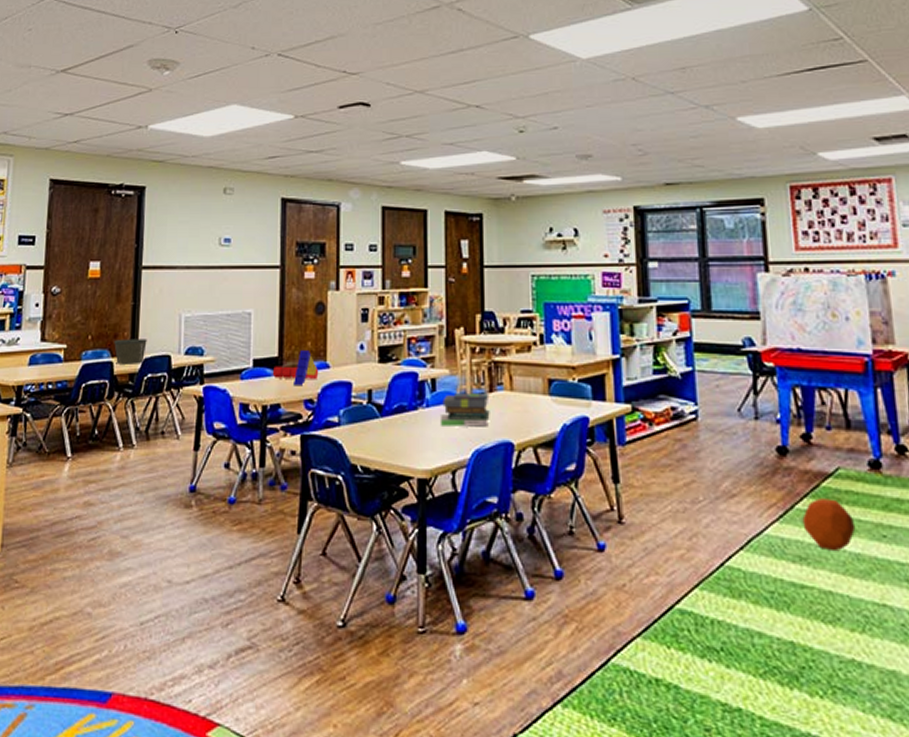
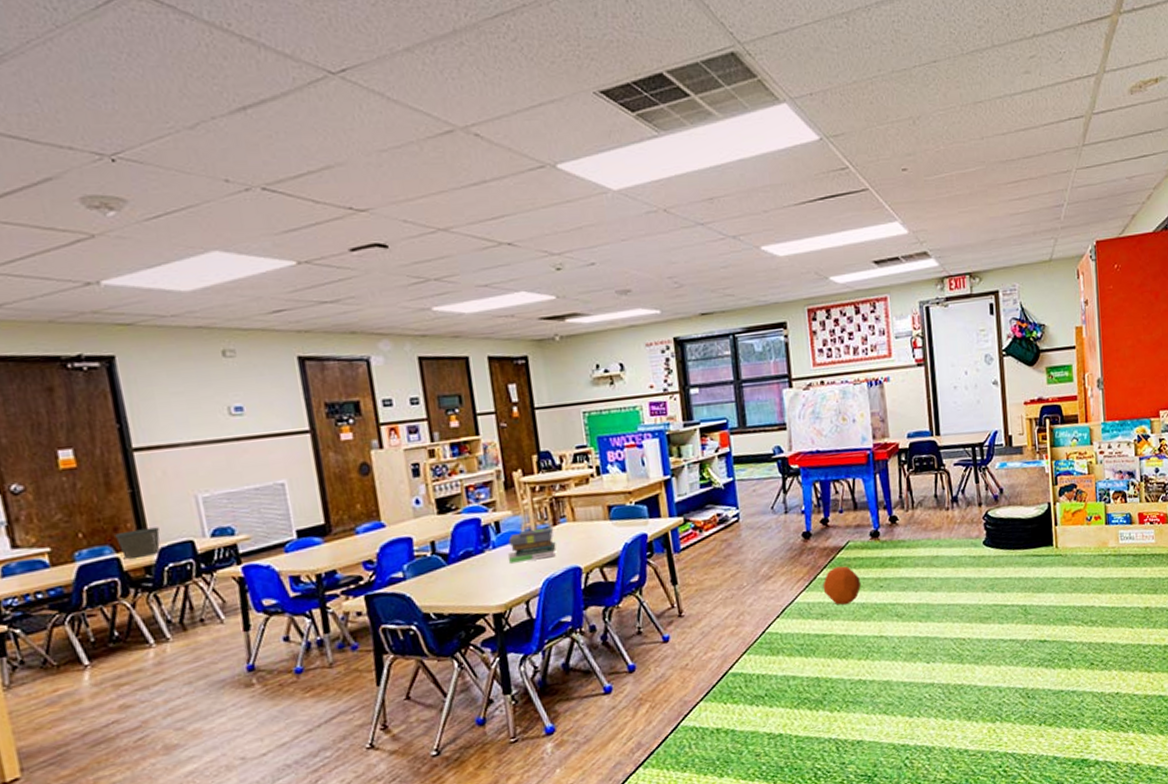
toy blocks: present [272,350,319,387] -> none [321,513,375,551]

